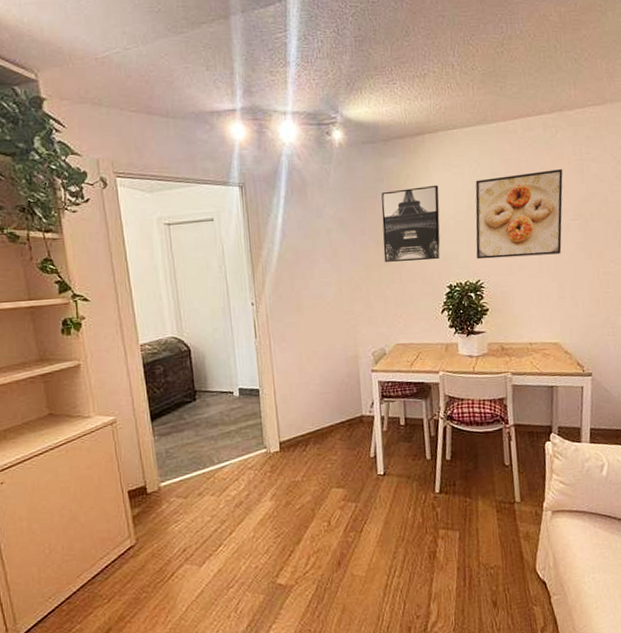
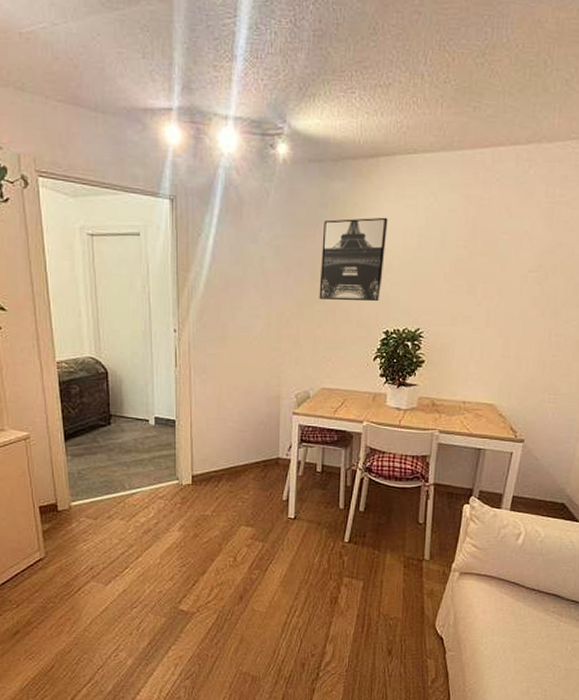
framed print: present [475,169,563,259] -> none [420,211,530,308]

